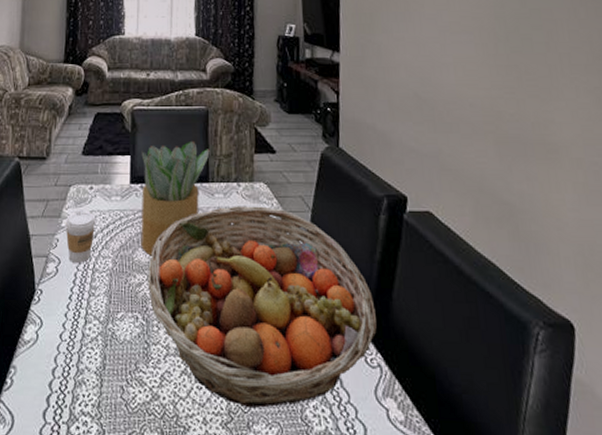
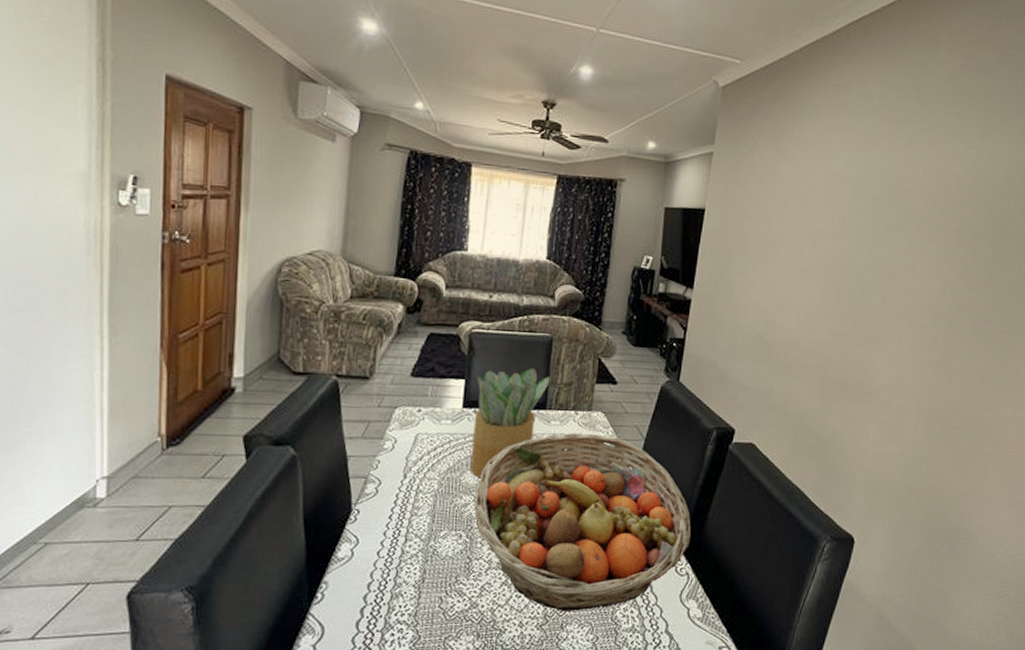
coffee cup: present [65,210,96,263] -> none [388,432,423,484]

